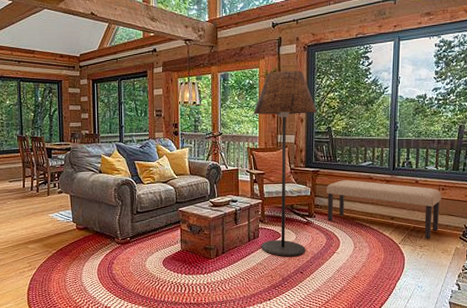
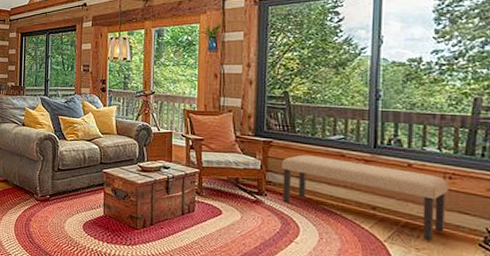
floor lamp: present [253,70,317,257] -> none [191,27,270,240]

